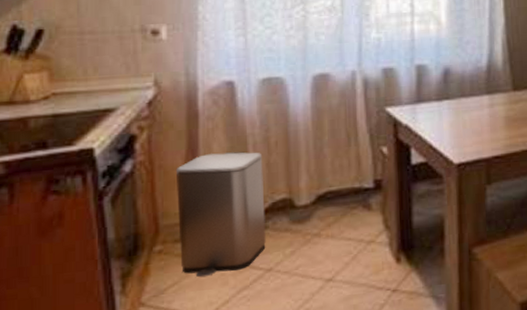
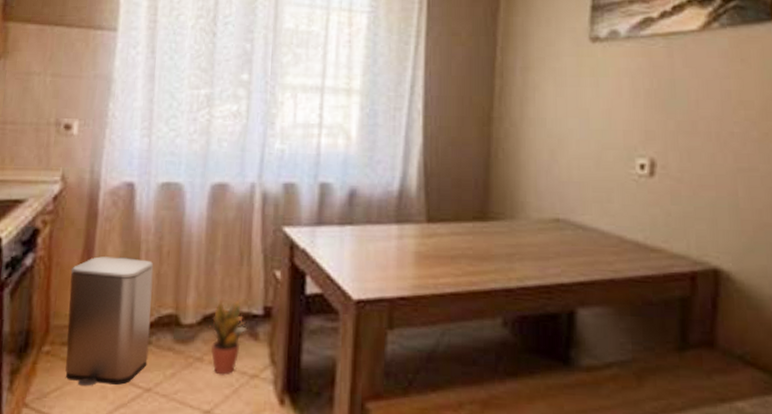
potted plant: none [324,177,361,246] -> present [209,298,248,375]

